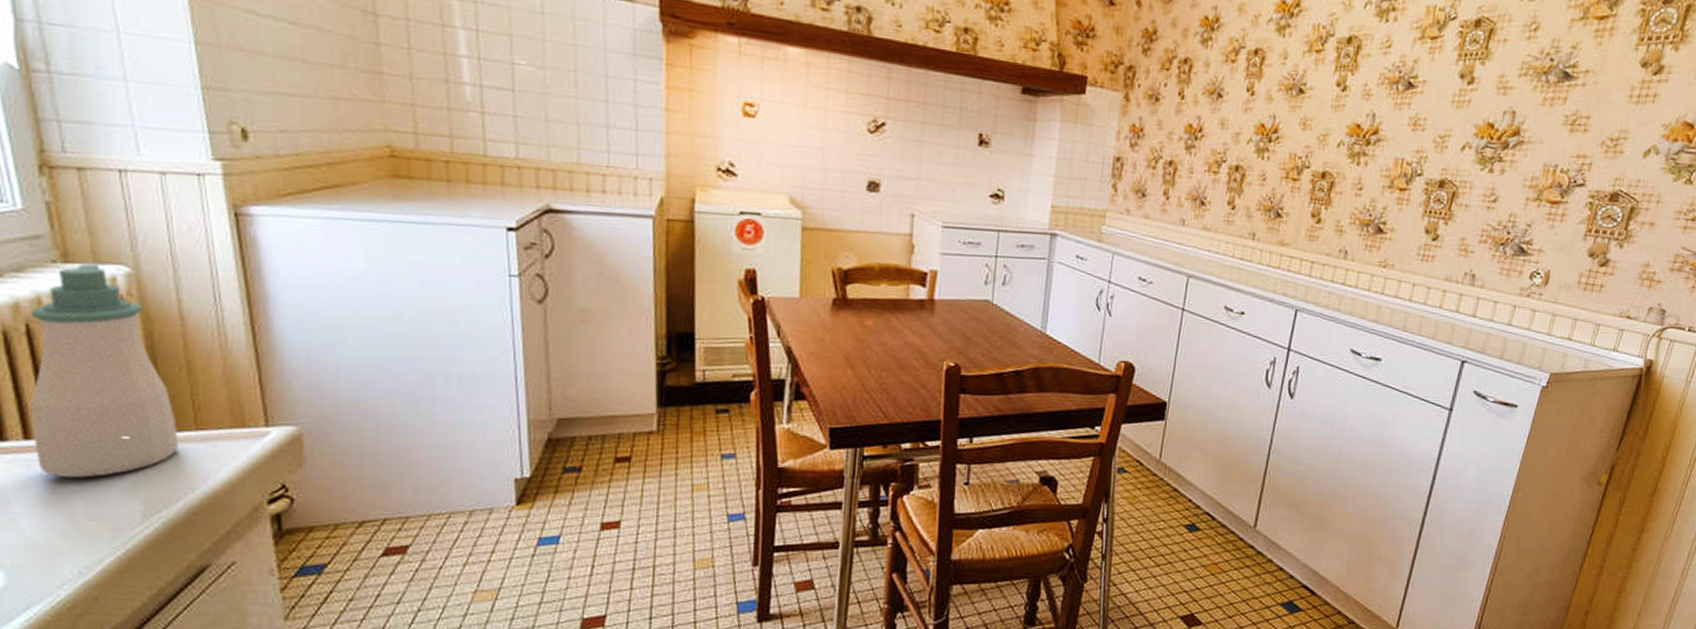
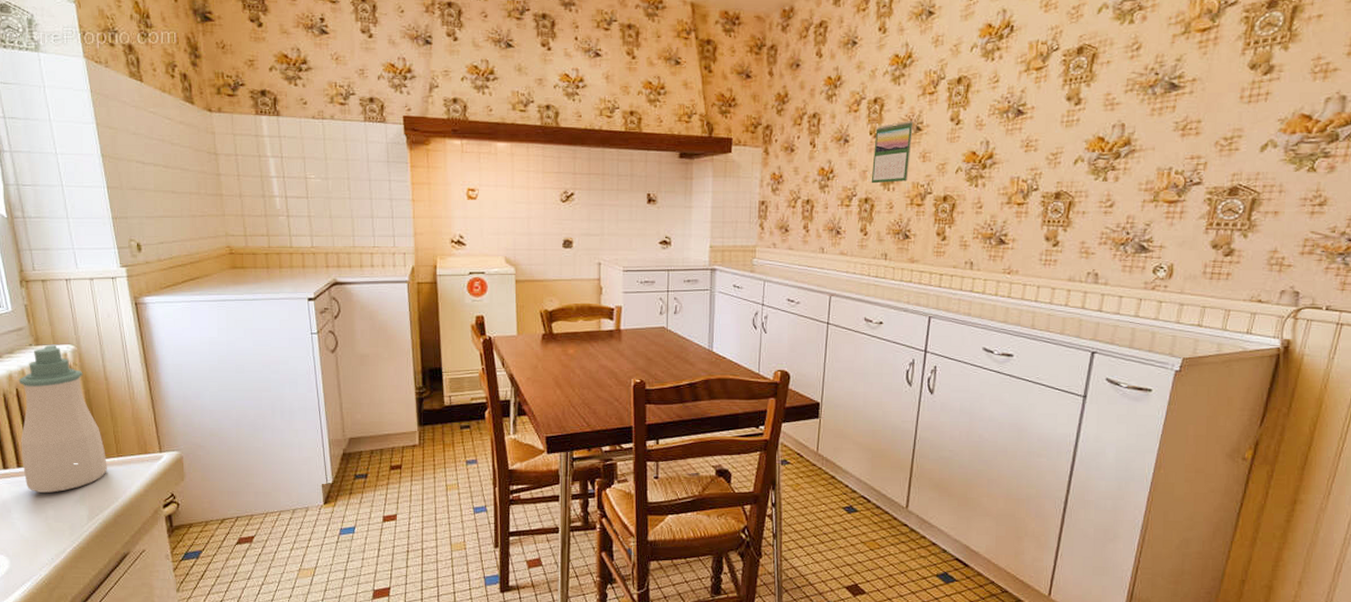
calendar: none [1244,80,1296,151] -> present [871,121,913,184]

